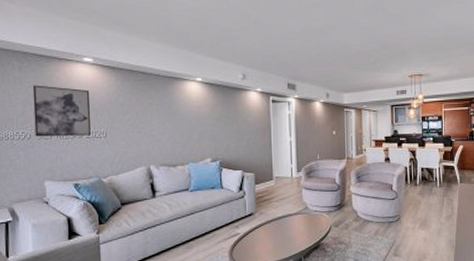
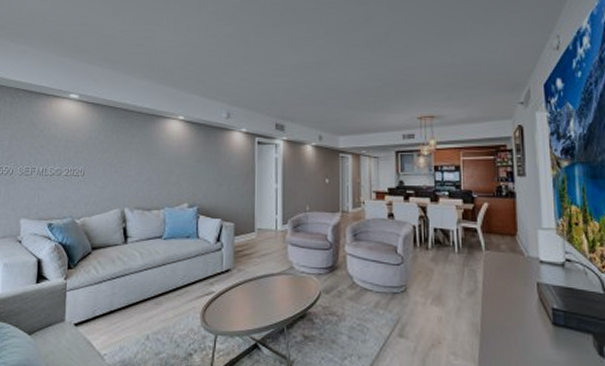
wall art: present [32,85,91,137] -> none [17,120,73,174]

